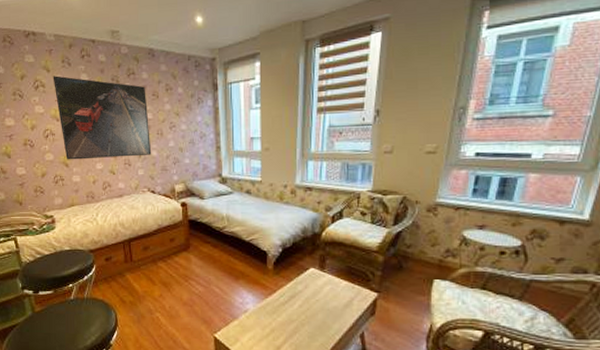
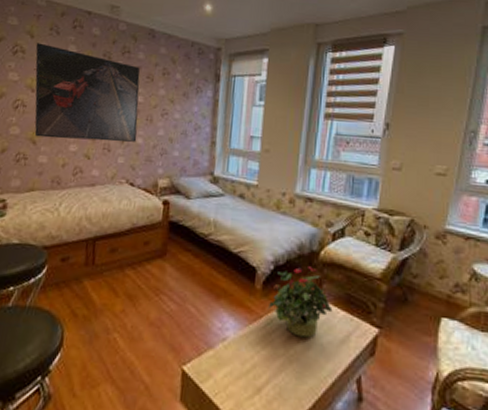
potted plant: none [279,247,336,305] -> present [267,266,333,338]

